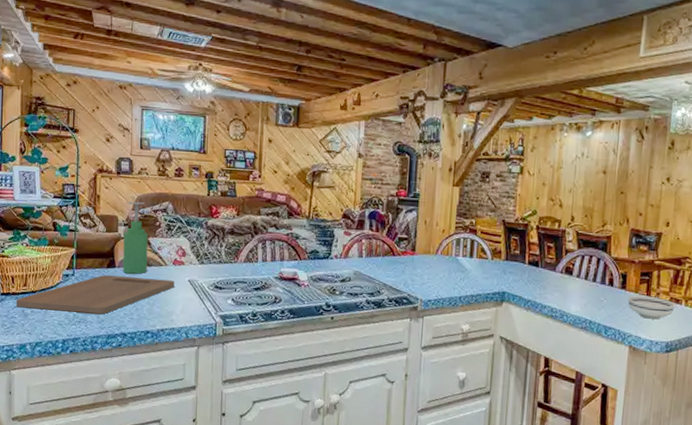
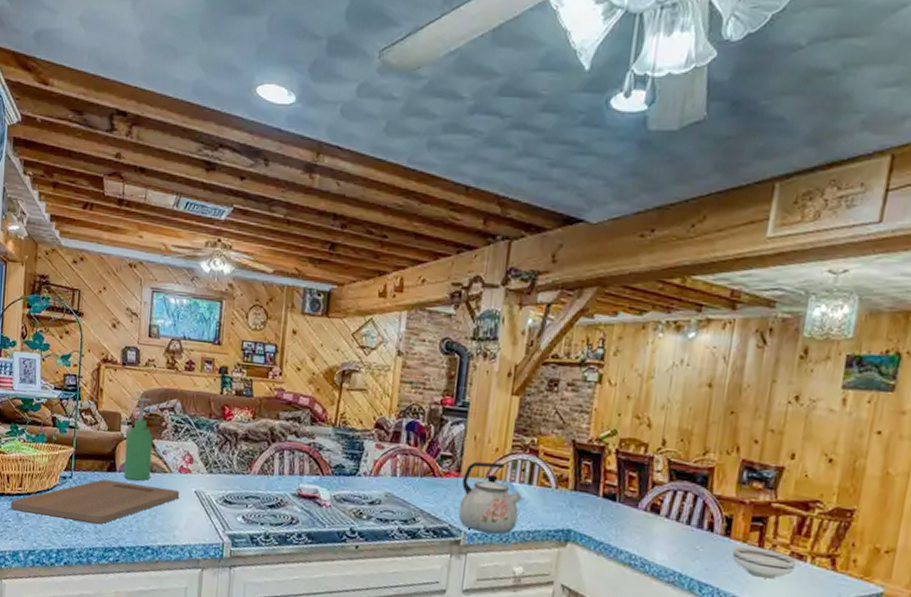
kettle: none [414,241,465,300] -> present [457,461,522,535]

